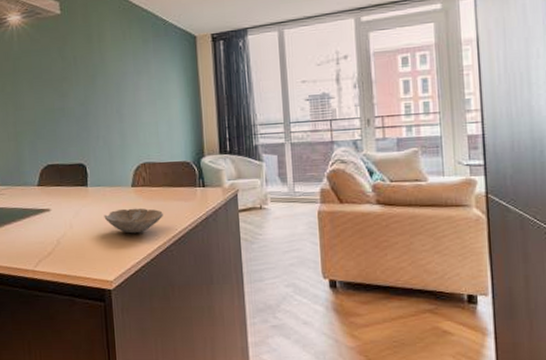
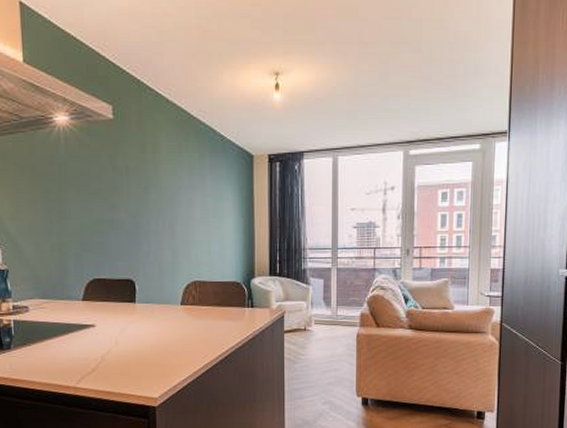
bowl: present [104,208,163,234] -> none [151,326,211,352]

